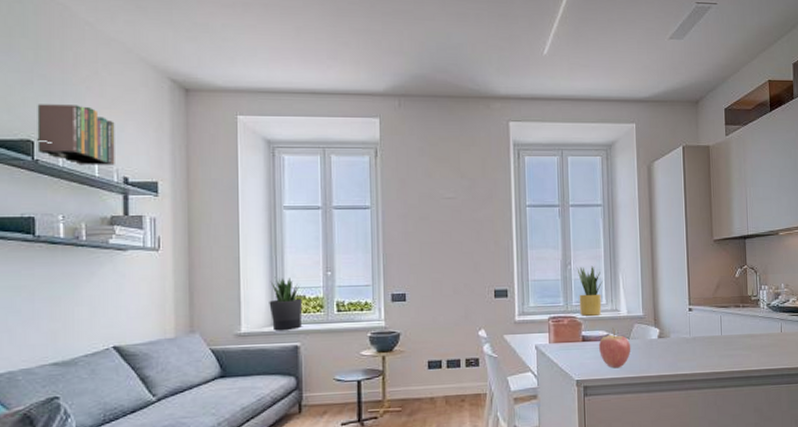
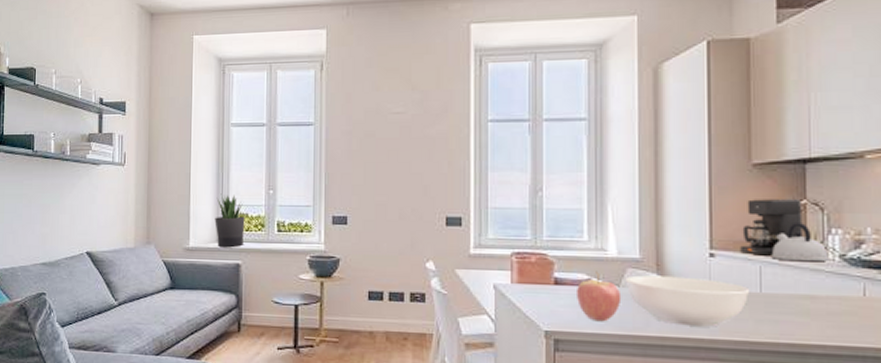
books: present [37,104,115,165] -> none [38,34,95,88]
planter: present [577,266,604,316] -> none [550,193,587,254]
bowl: none [633,327,715,365] -> present [625,275,750,327]
coffee maker: none [708,265,746,308] -> present [740,199,803,256]
kettle: none [727,281,762,311] -> present [771,221,831,262]

